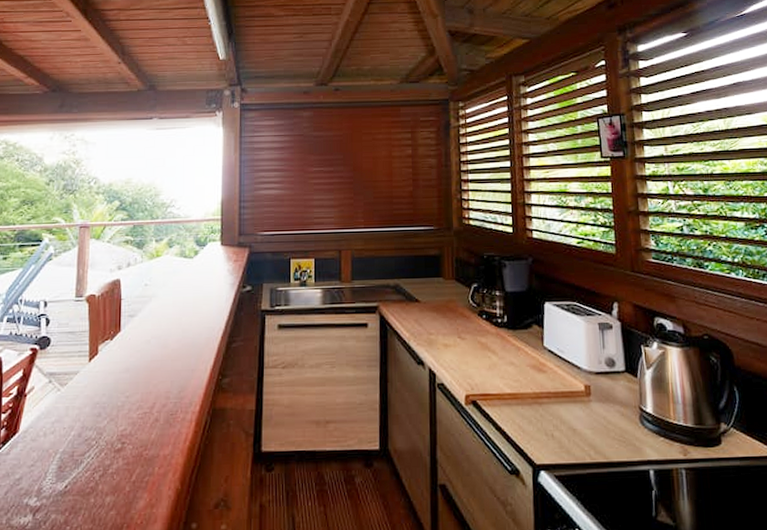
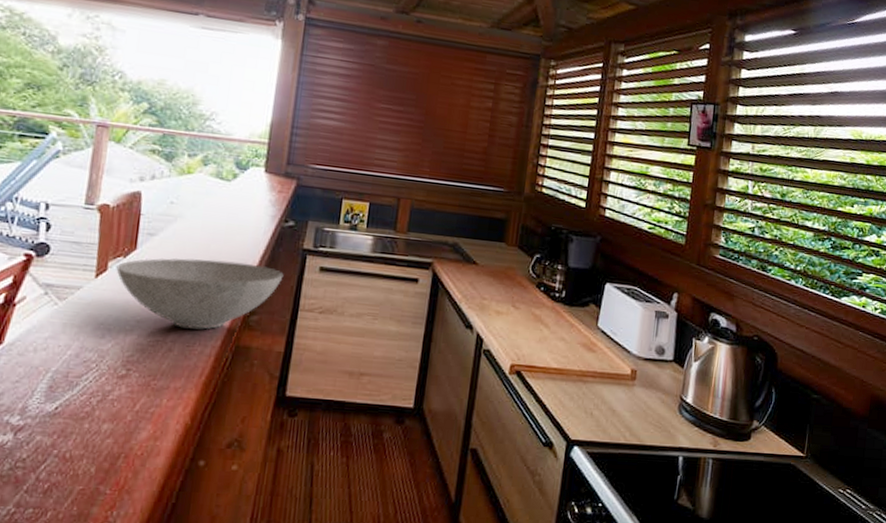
bowl: none [105,330,247,398] -> present [116,258,284,330]

